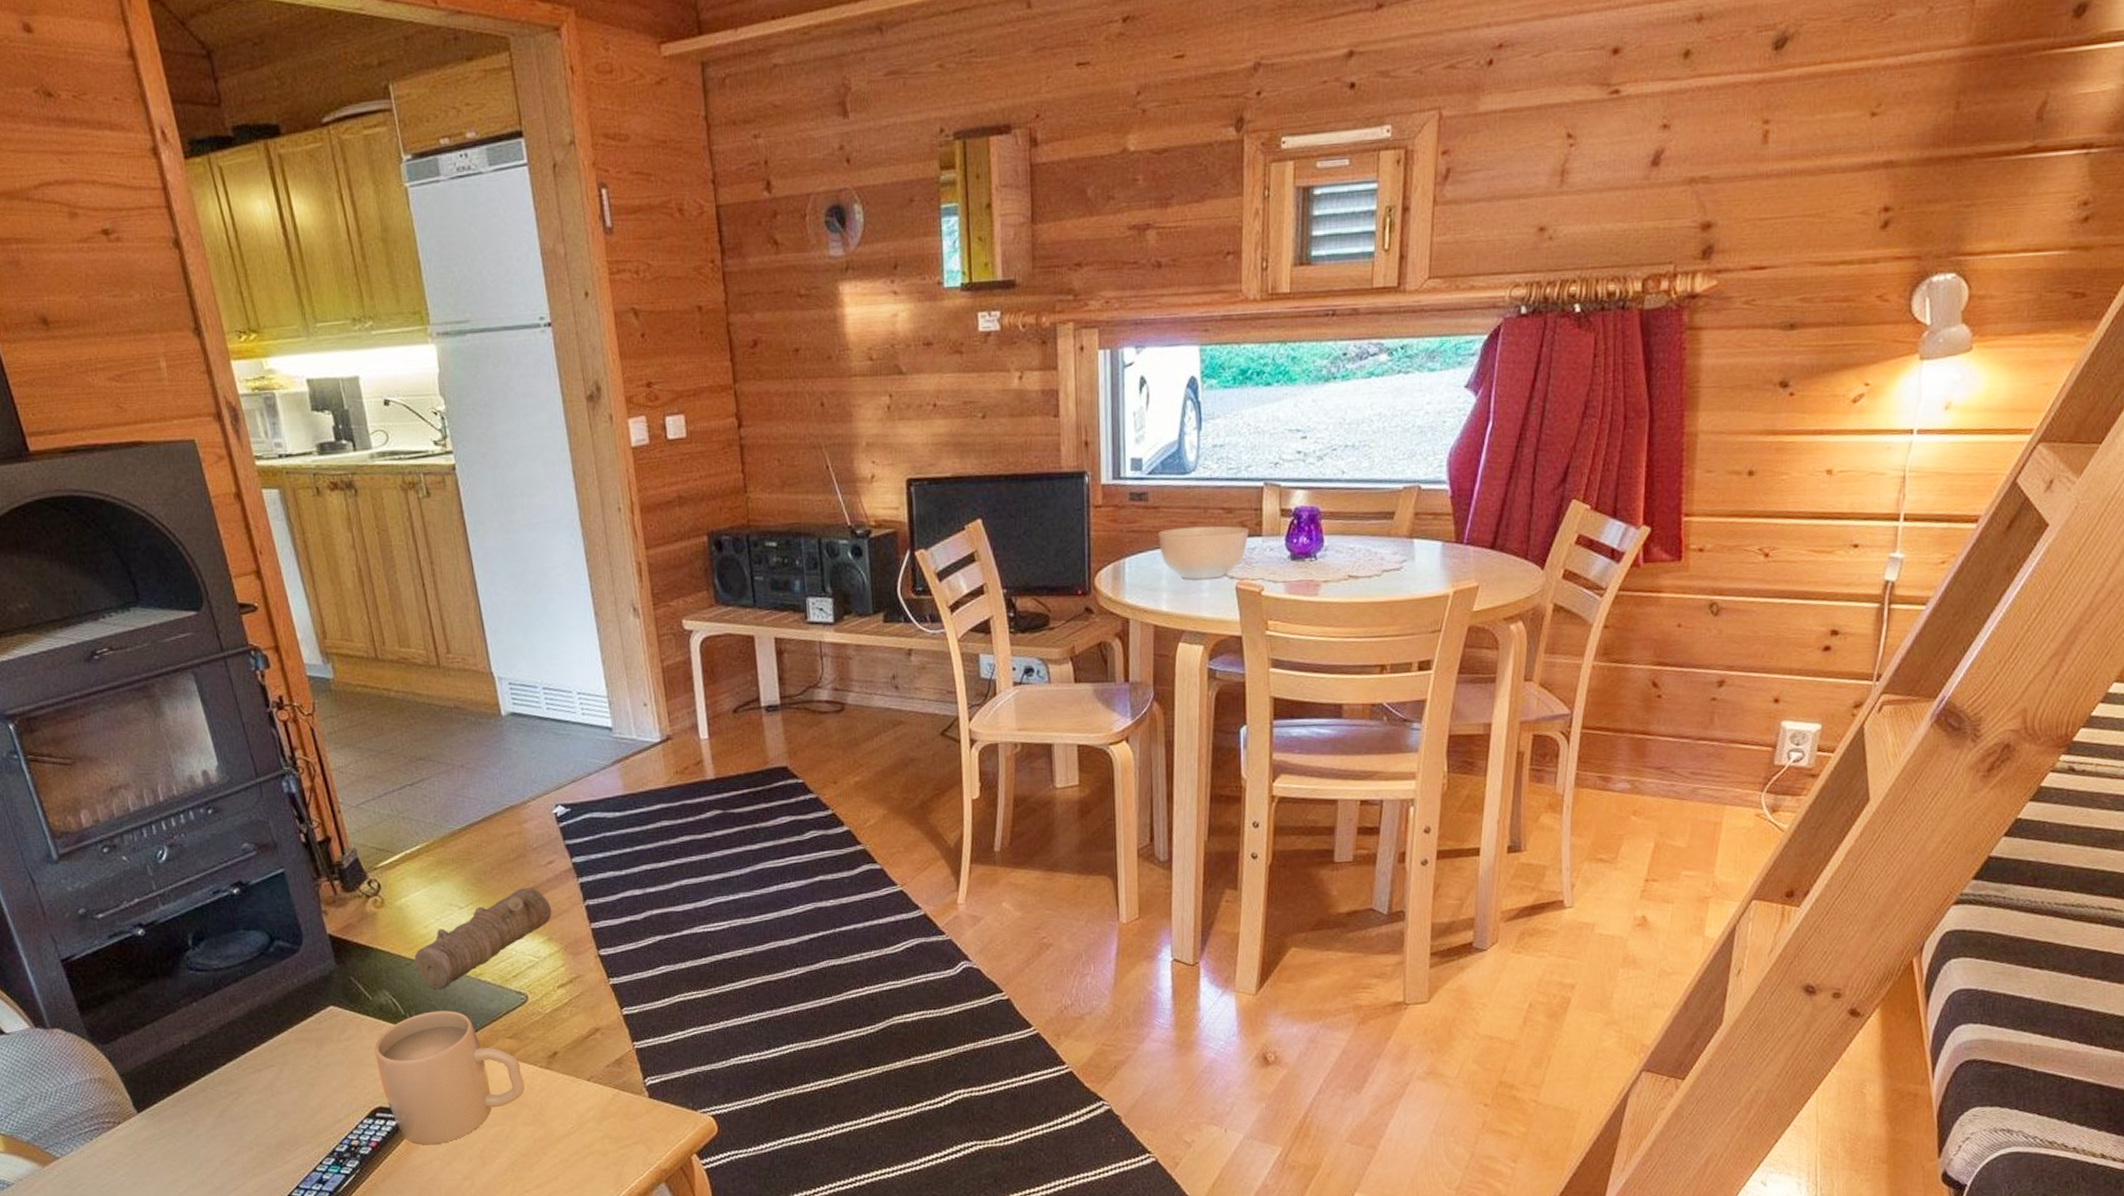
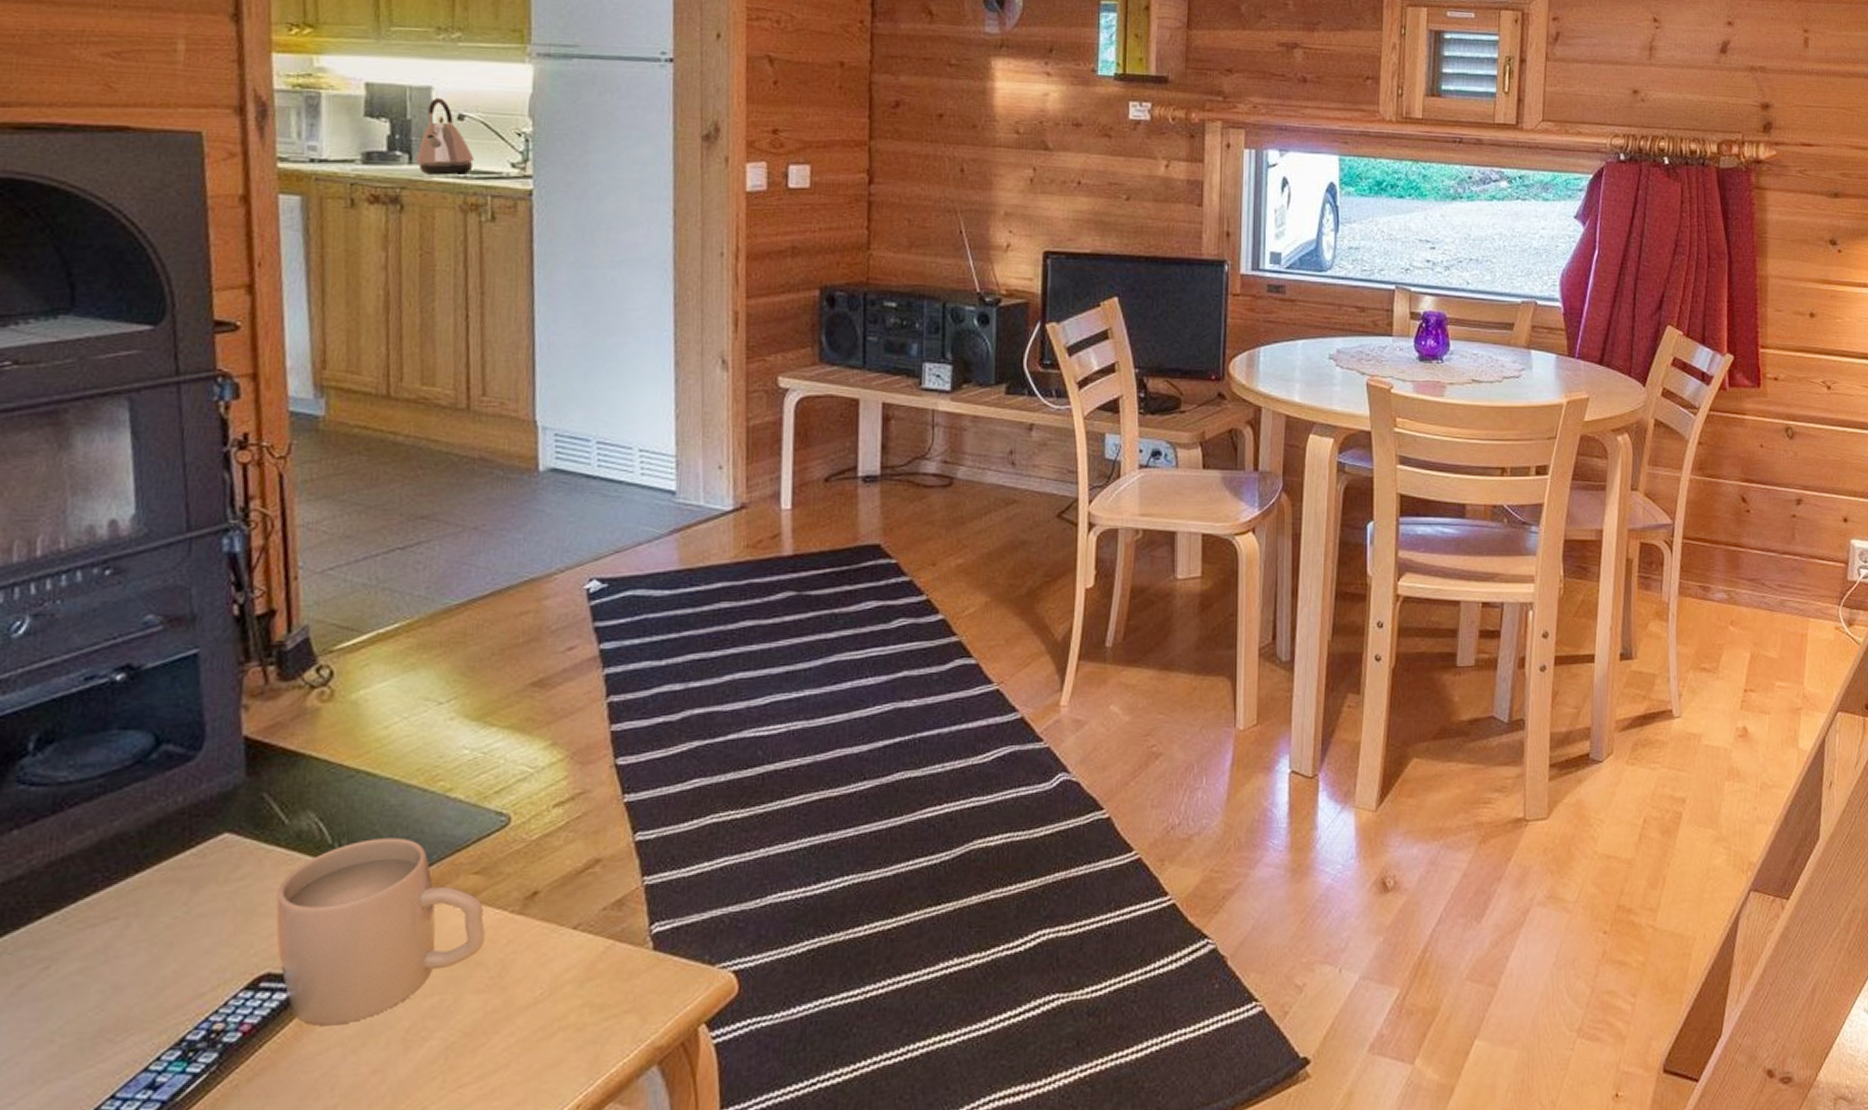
kettle: none [358,386,405,459] -> present [415,98,474,175]
decorative log: present [413,888,552,990] -> none [359,679,563,810]
bowl: present [1157,525,1249,581] -> none [1293,321,1380,375]

